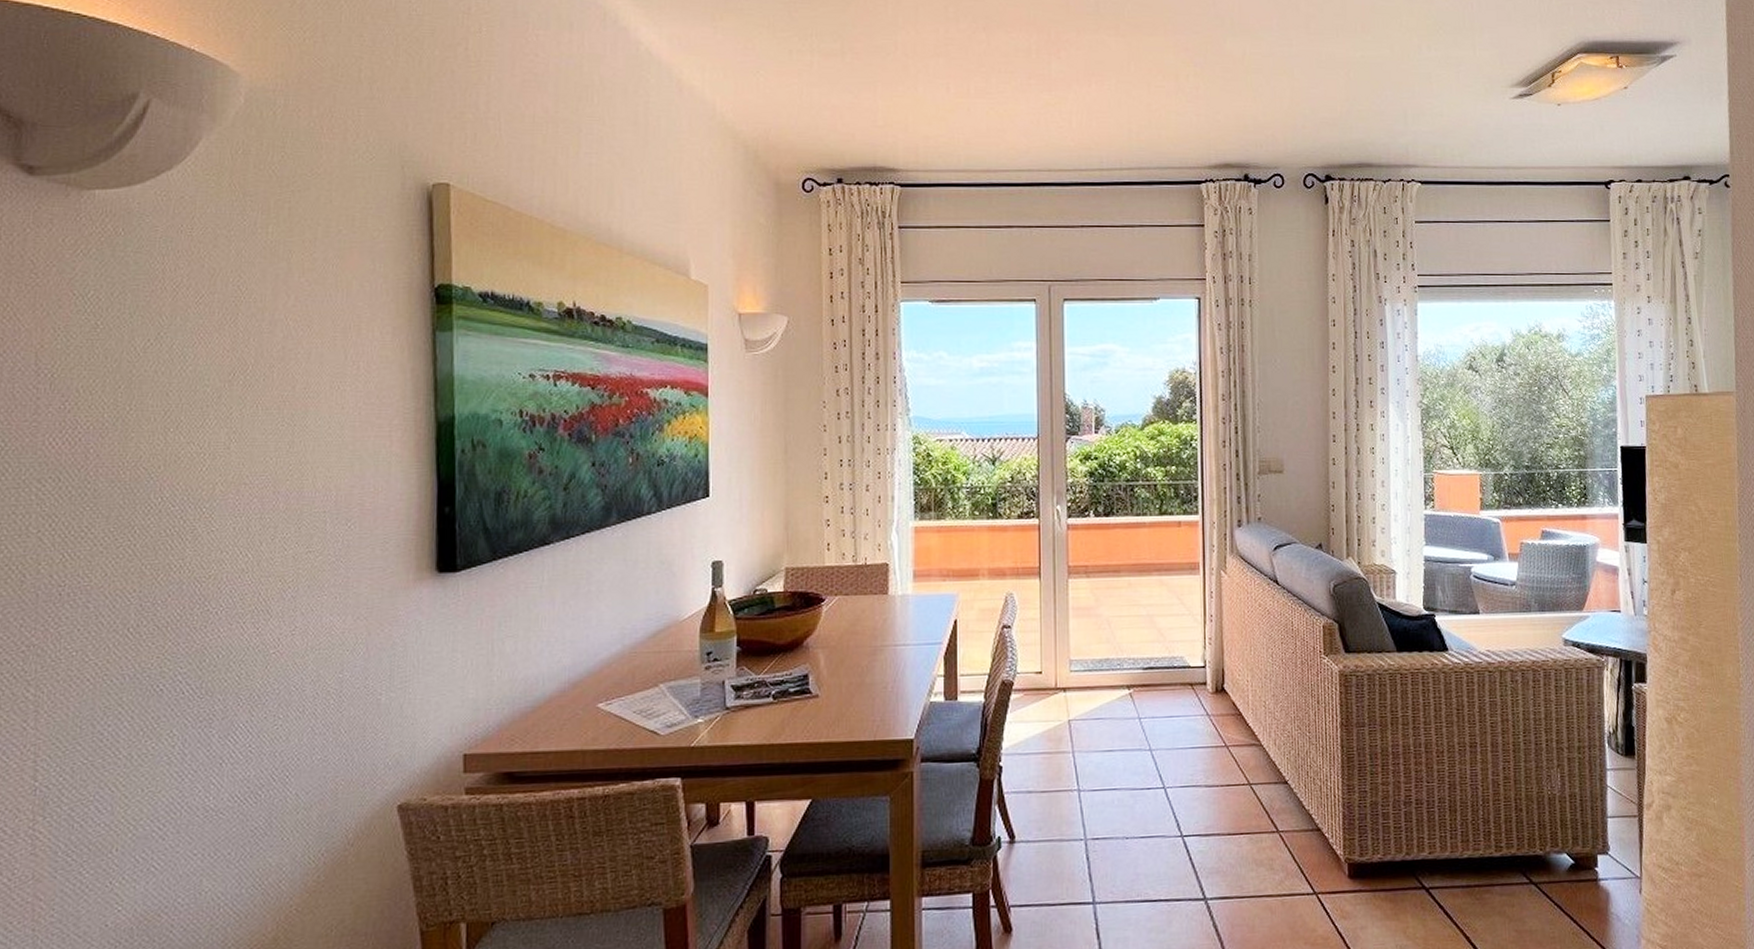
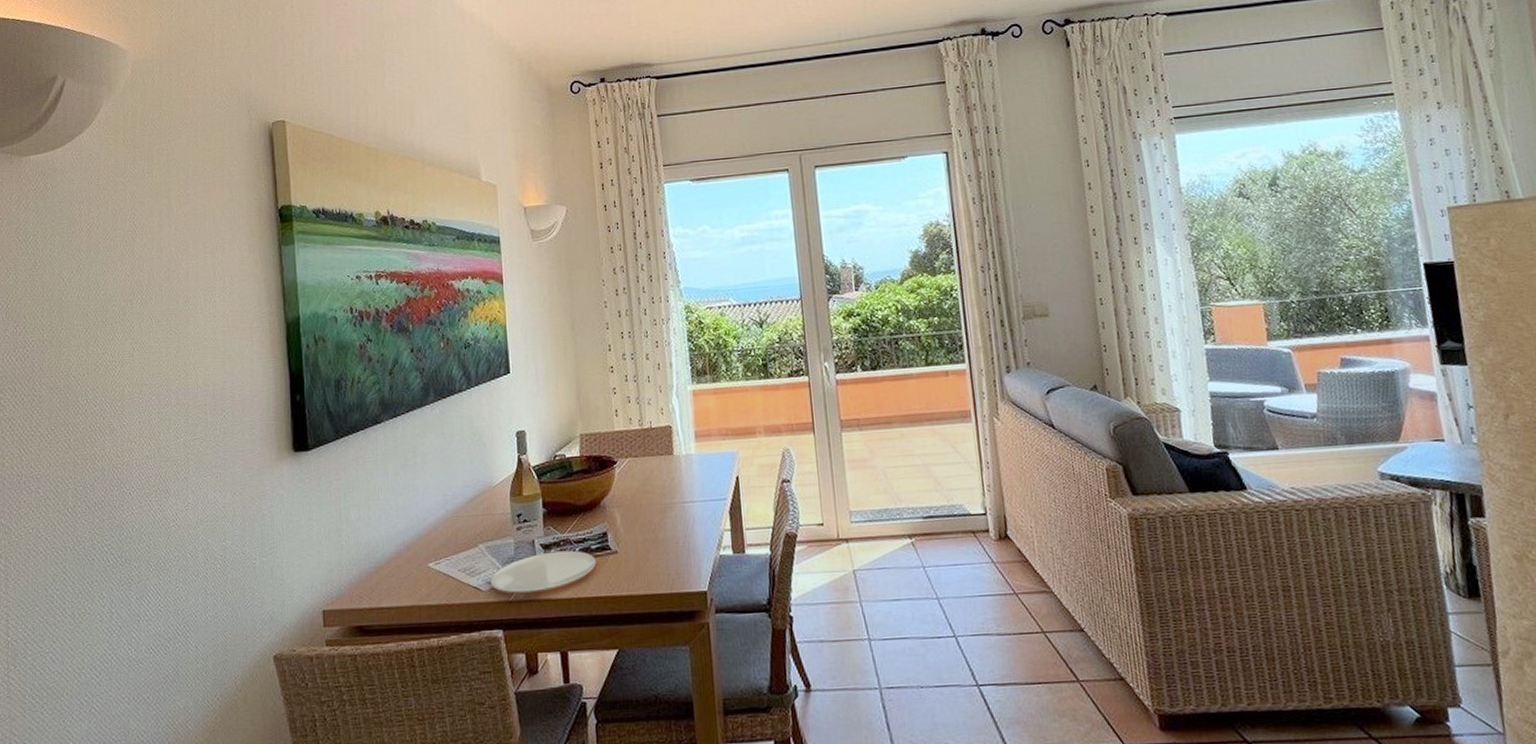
plate: none [670,693,793,740] -> present [490,550,596,595]

